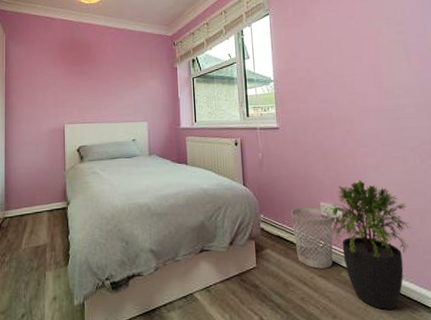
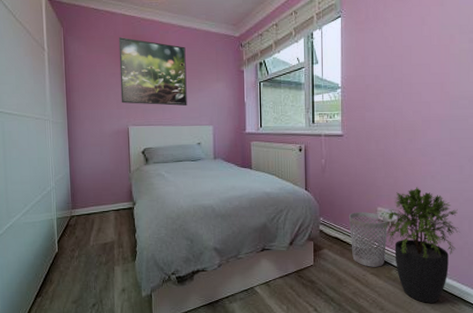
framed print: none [57,40,122,103] -> present [118,37,187,106]

